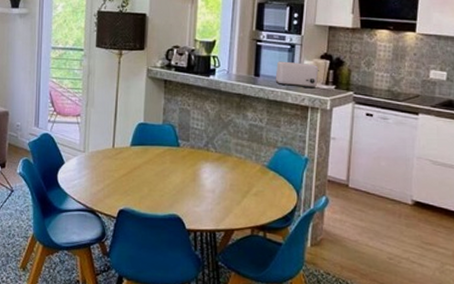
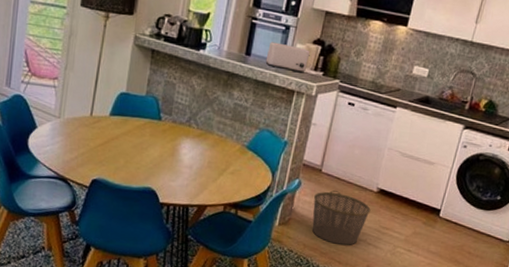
basket: none [345,205,409,266] -> present [312,190,371,246]

